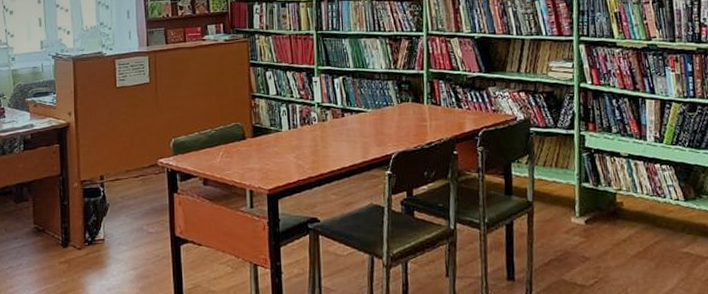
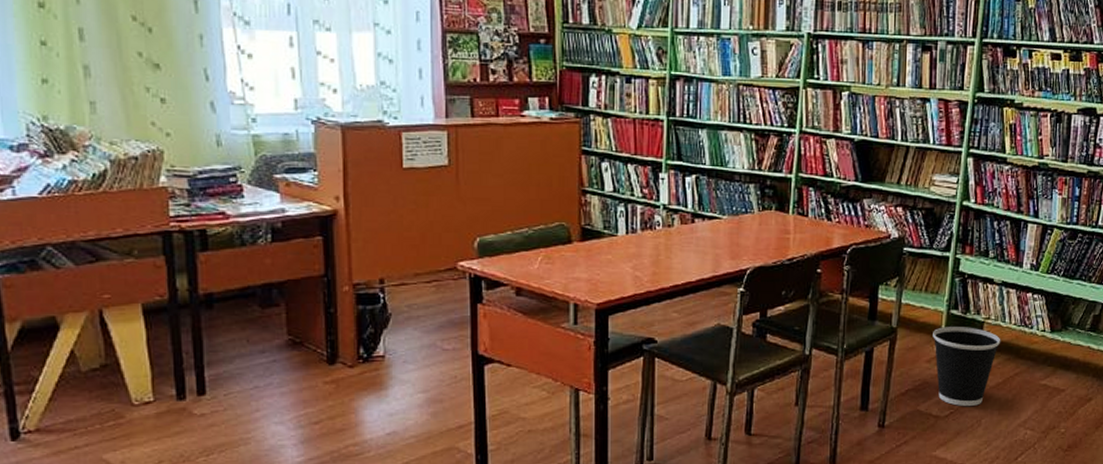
wastebasket: none [567,198,636,276] -> present [933,327,1001,407]

